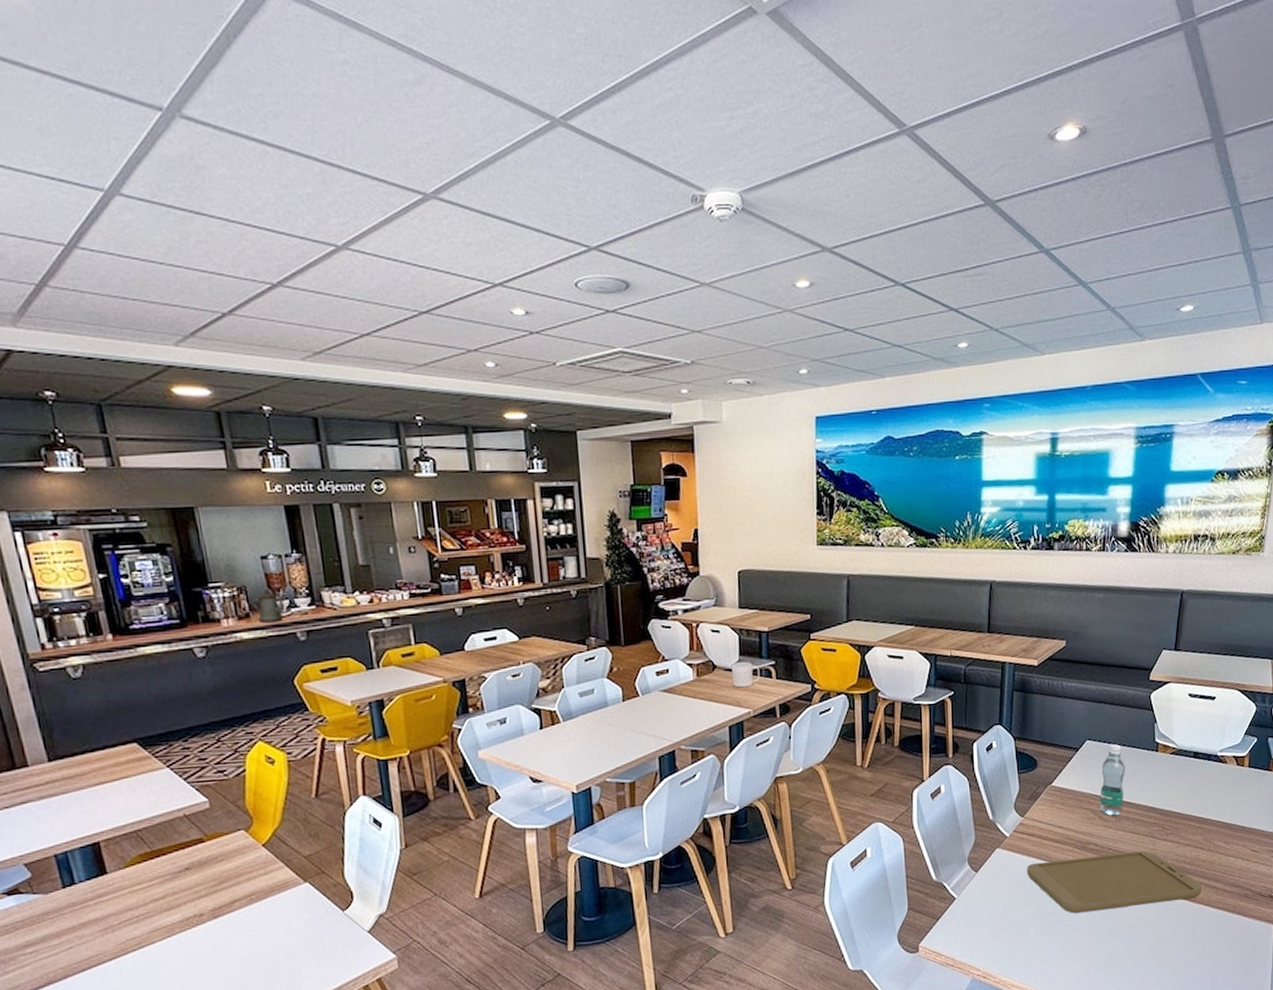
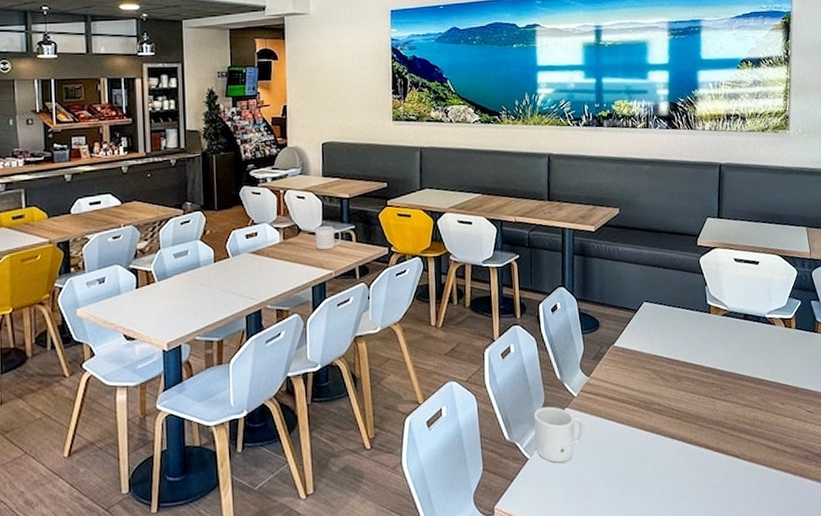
mug: none [962,847,1016,902] -> present [533,406,585,463]
tray: present [1027,851,1202,914] -> none [595,411,763,475]
bottle: present [1100,744,1126,817] -> none [659,306,682,377]

